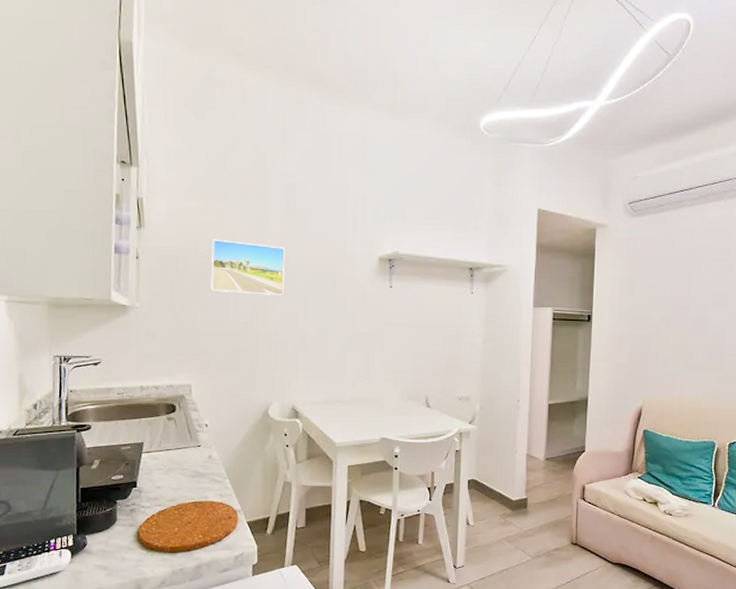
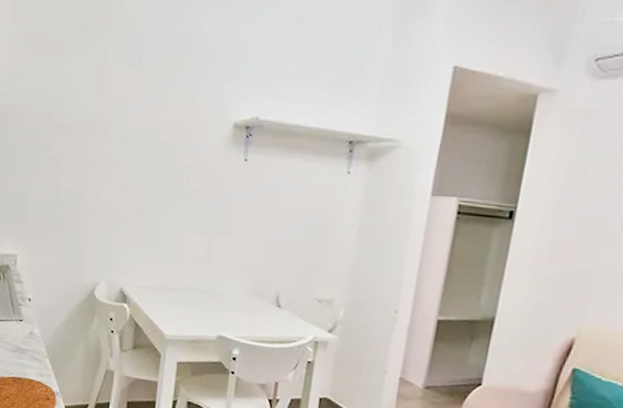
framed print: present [211,239,286,295] -> none [42,96,126,163]

